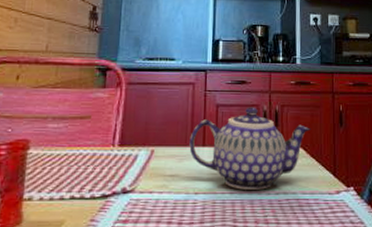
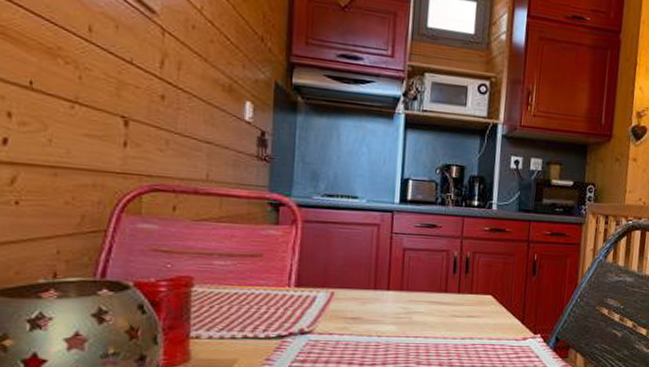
teapot: present [189,107,311,190] -> none [372,252,503,334]

